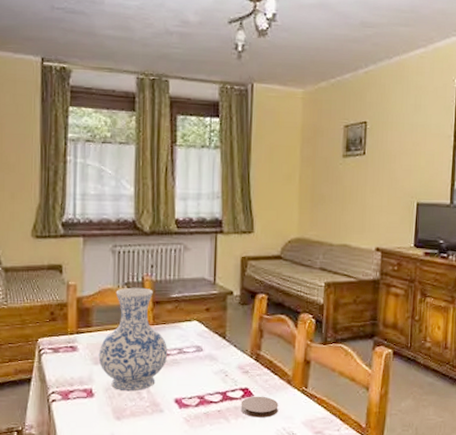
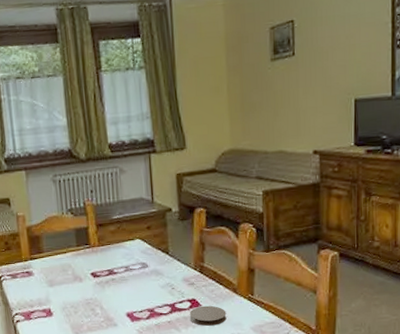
vase: present [98,287,168,392] -> none [52,212,116,309]

